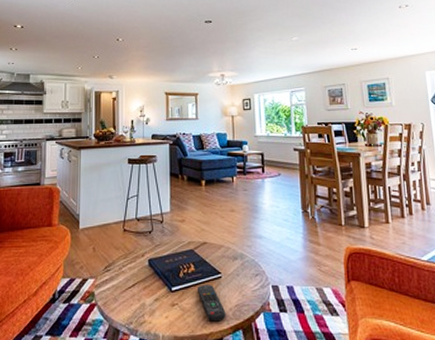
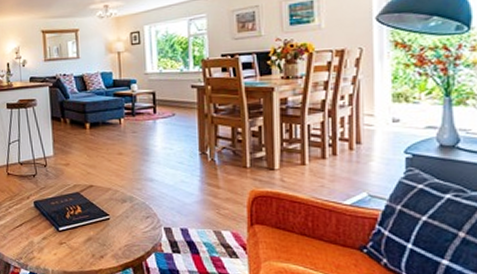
remote control: present [197,285,226,322] -> none [84,226,116,260]

